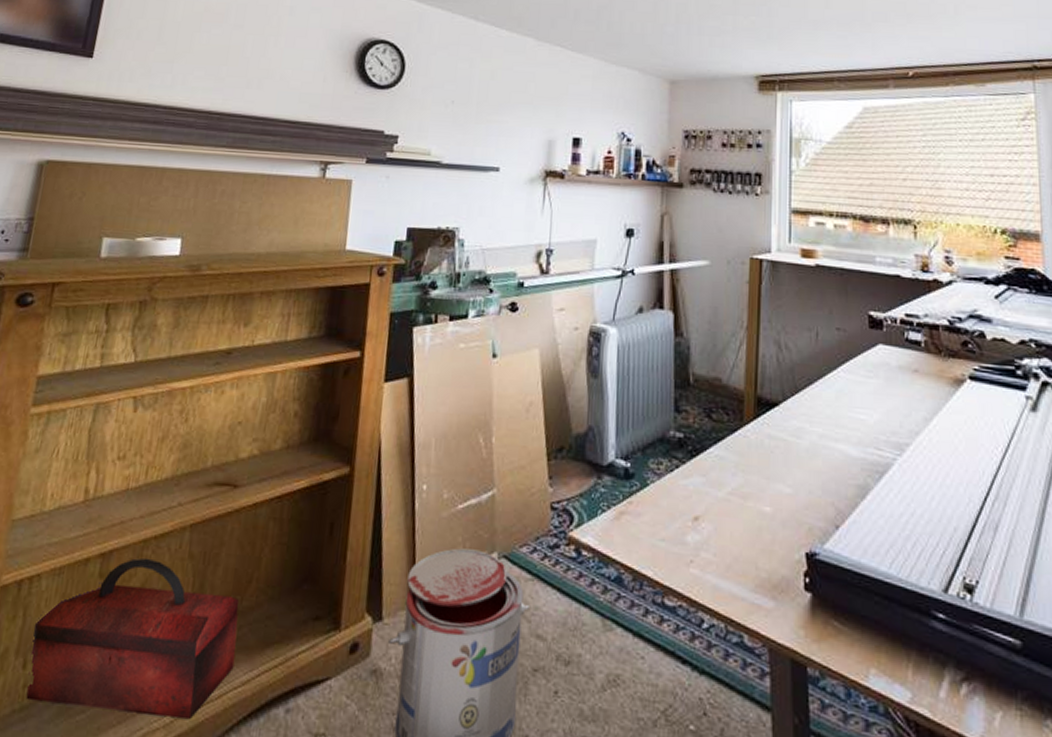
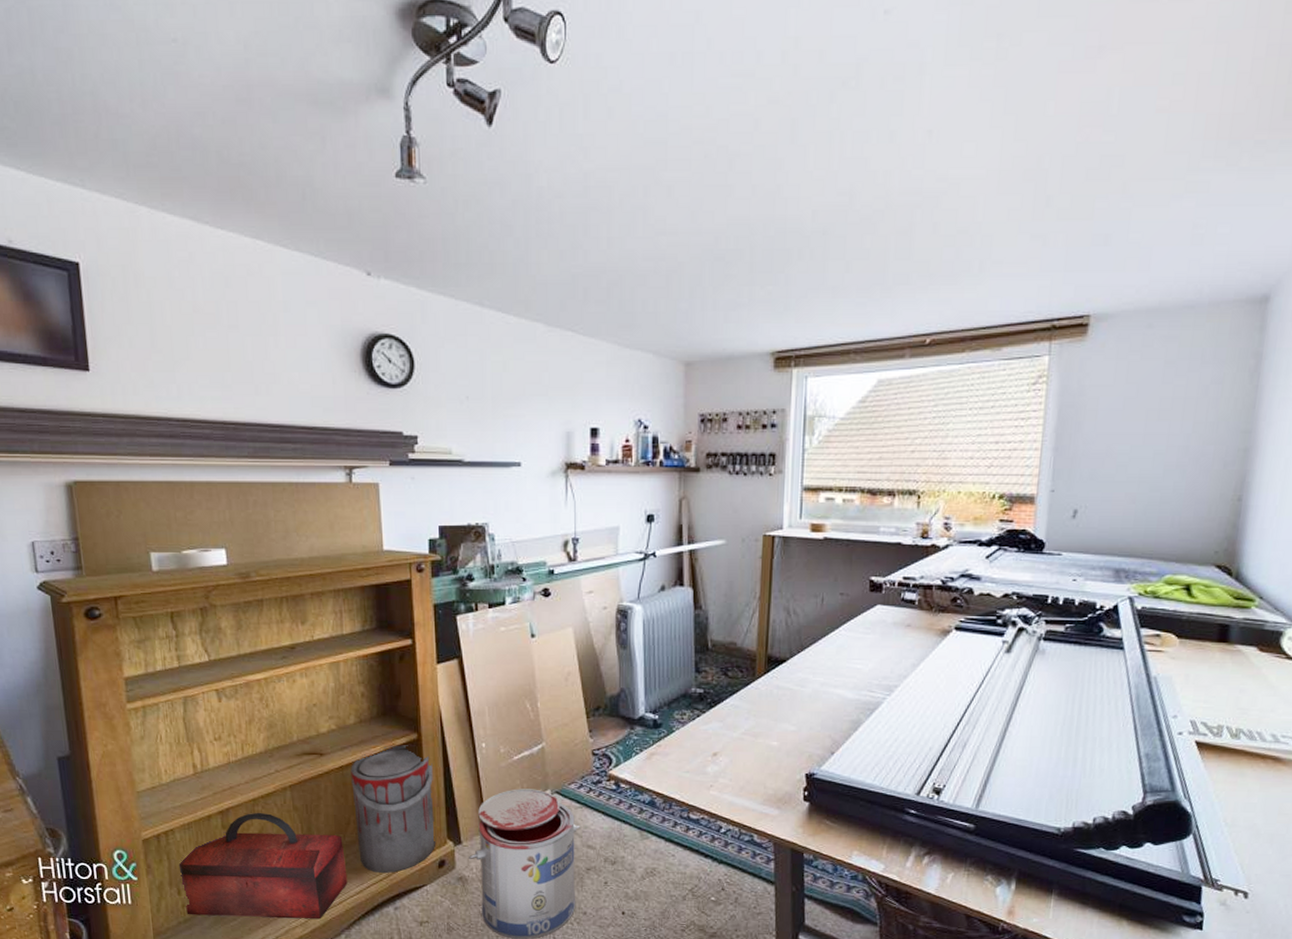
paint can: none [255,480,362,657] -> present [351,745,436,873]

